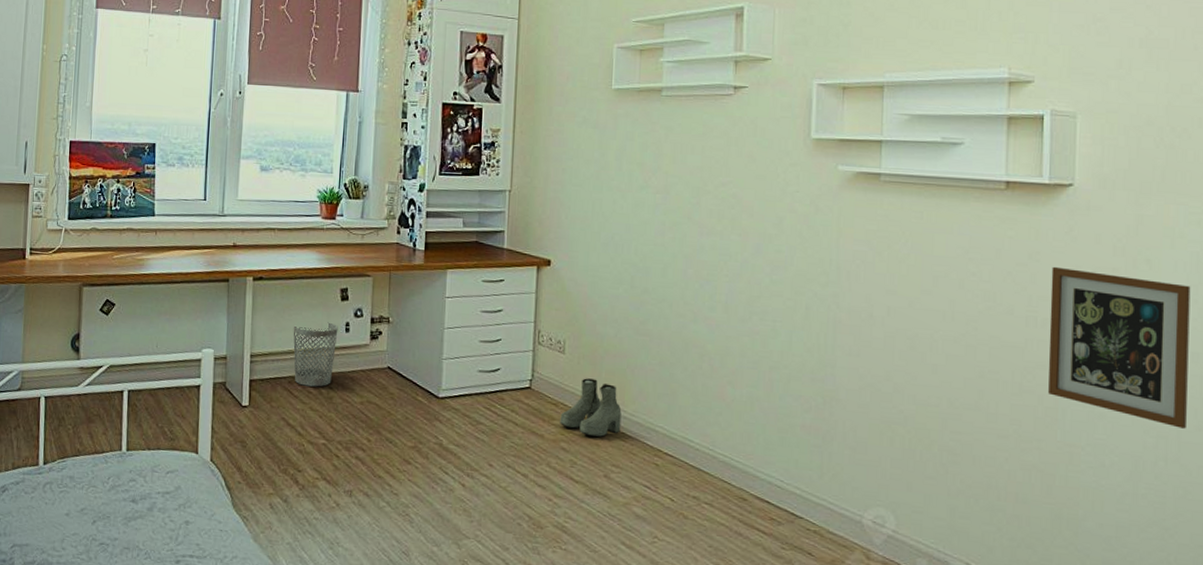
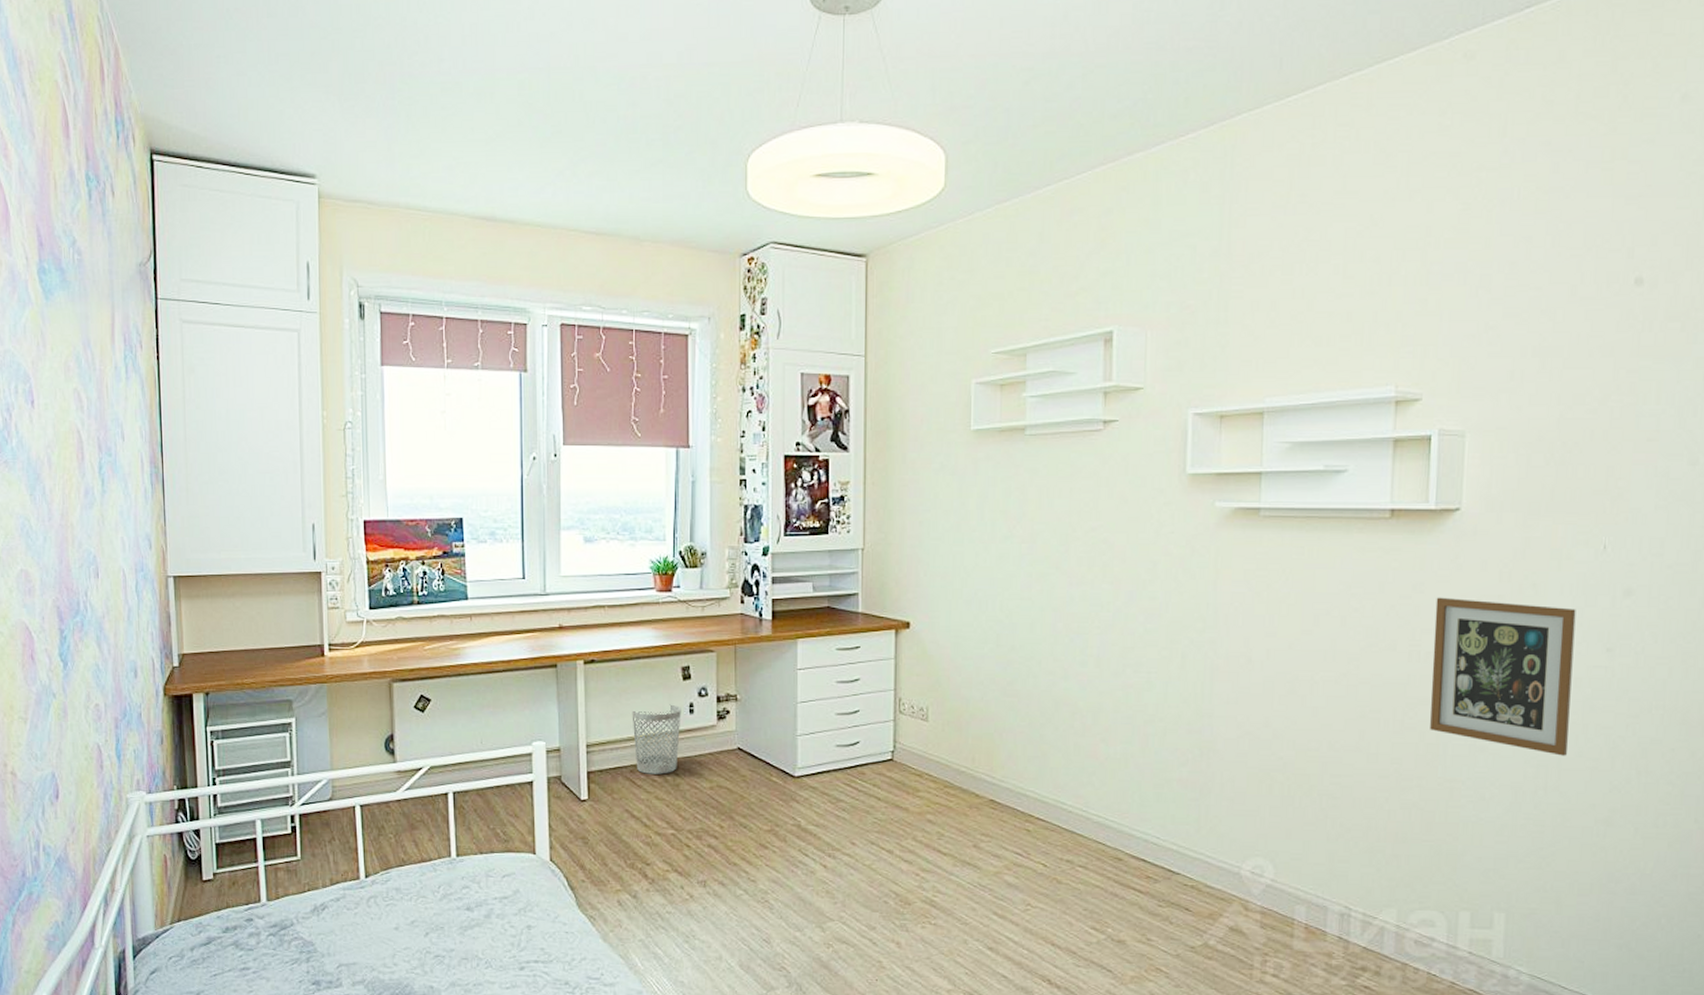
boots: present [560,378,622,437] -> none [925,745,990,806]

